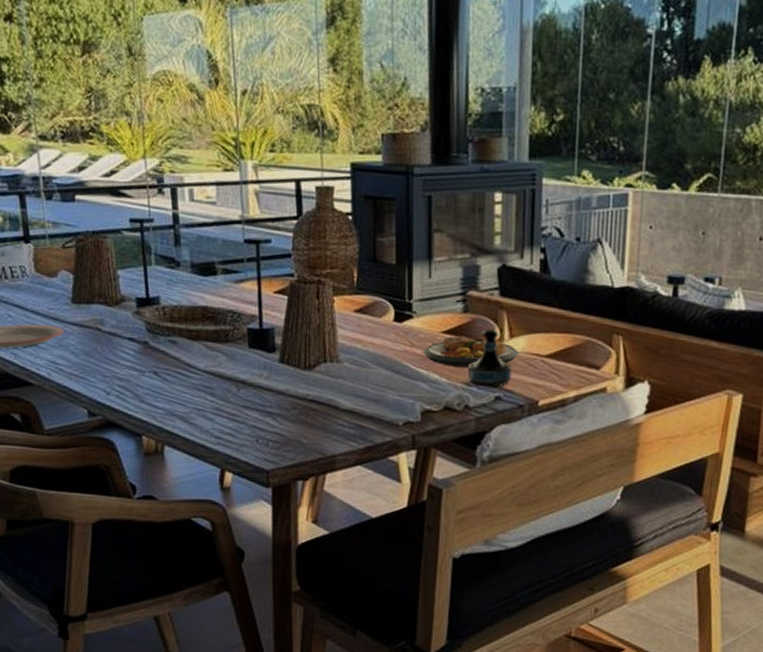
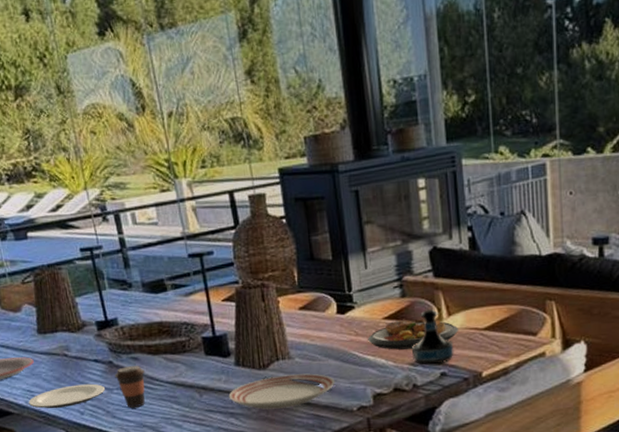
plate: none [52,362,136,385] -> present [29,383,105,409]
coffee cup: none [149,349,182,395] -> present [115,366,145,409]
dinner plate: none [268,378,383,414] -> present [228,373,335,410]

